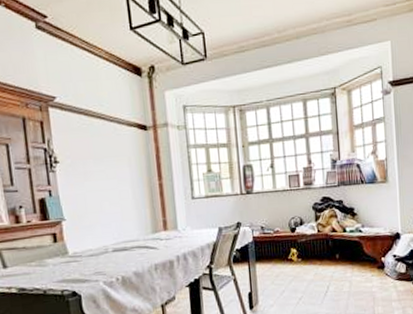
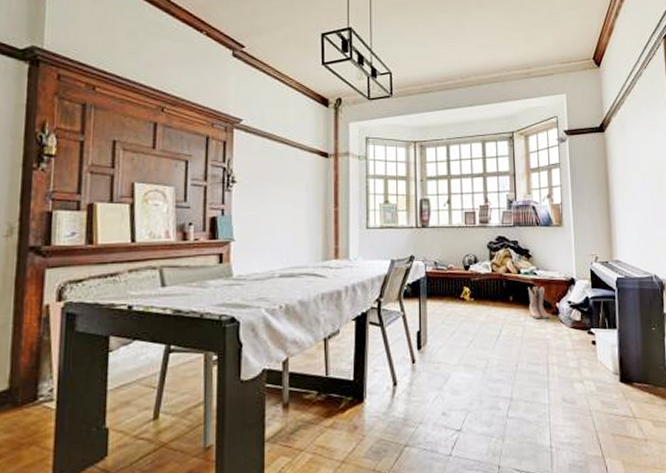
boots: none [353,243,375,274] -> present [527,286,549,319]

